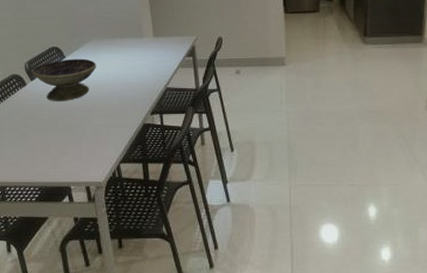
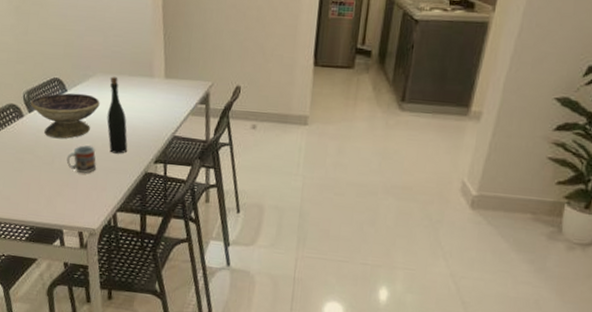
cup: none [69,105,98,131] -> present [66,145,97,173]
bottle: none [104,40,126,110] -> present [107,76,128,154]

